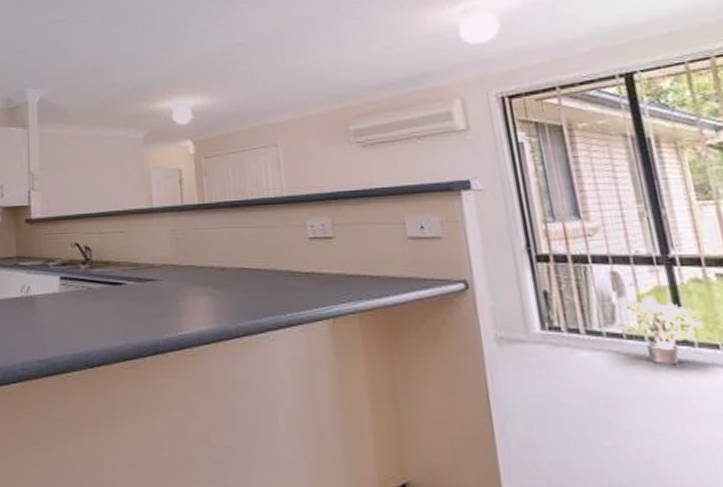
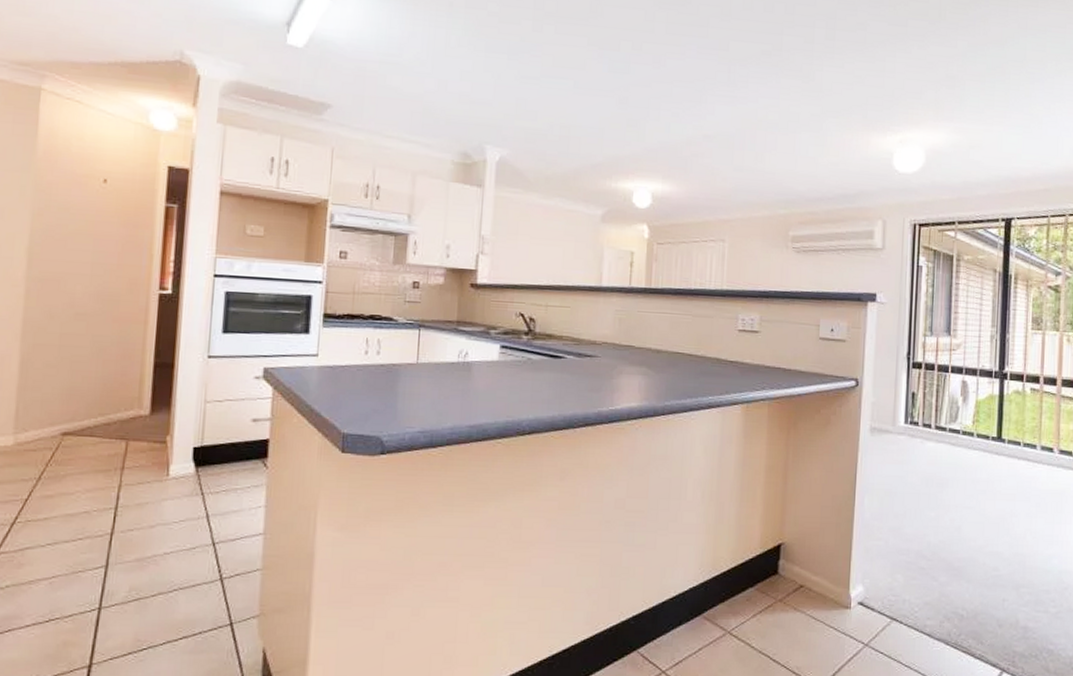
potted plant: present [614,295,704,365] -> none [960,400,1014,456]

